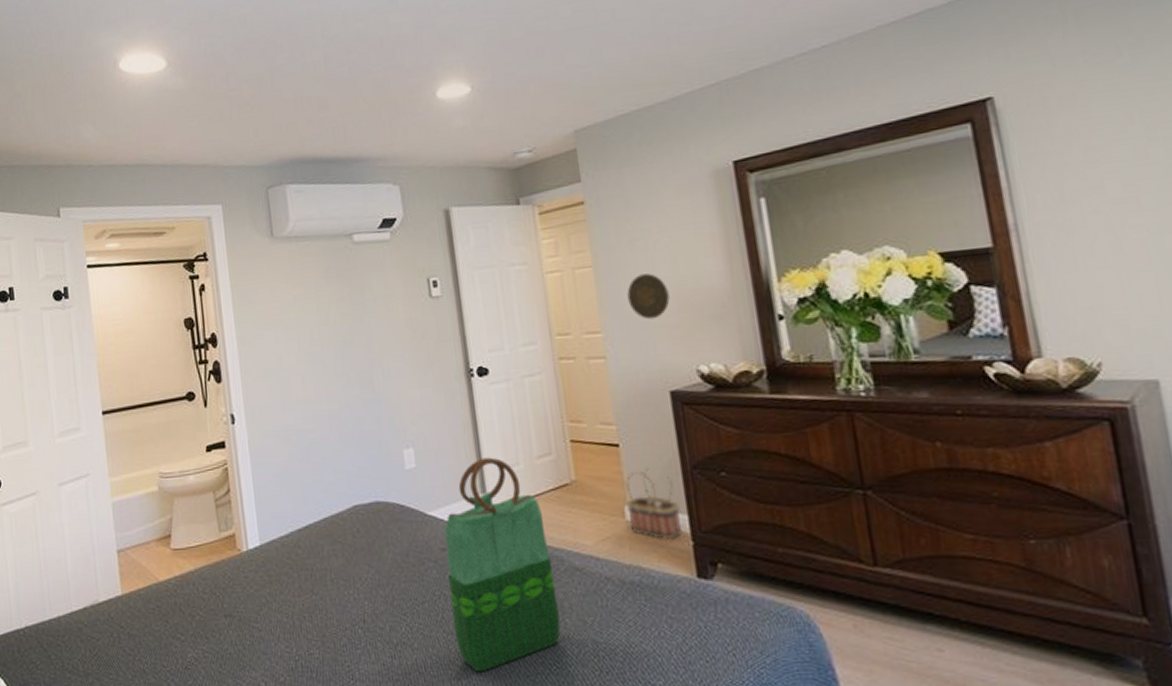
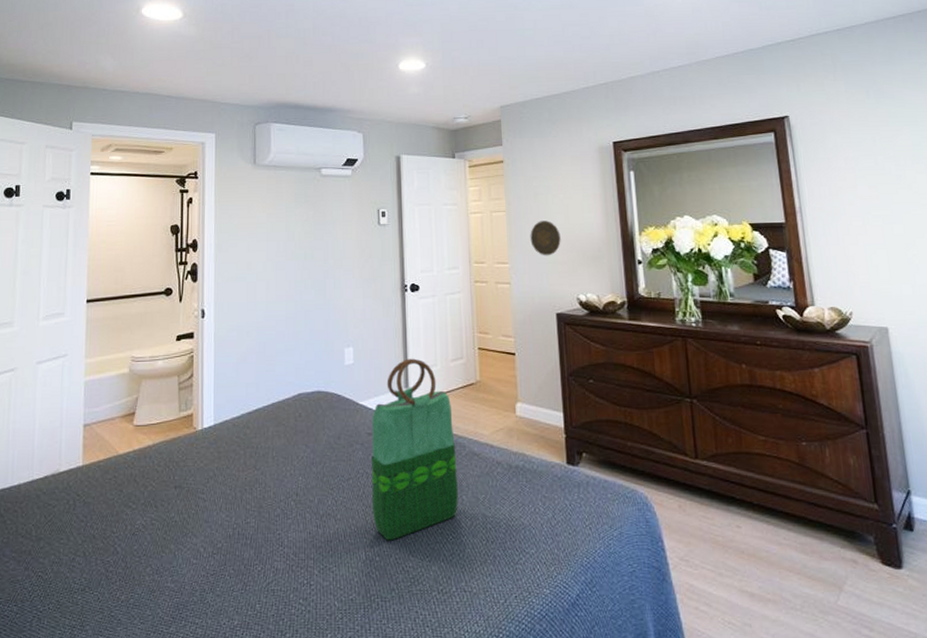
basket: present [625,467,683,541] -> none [518,372,558,433]

